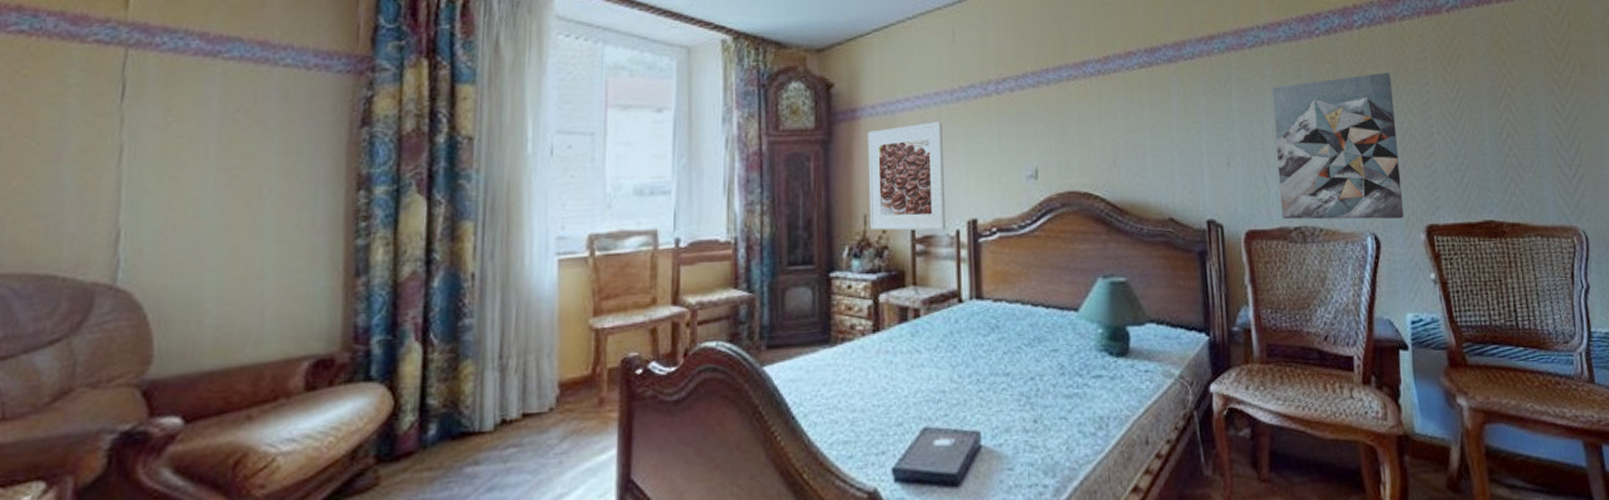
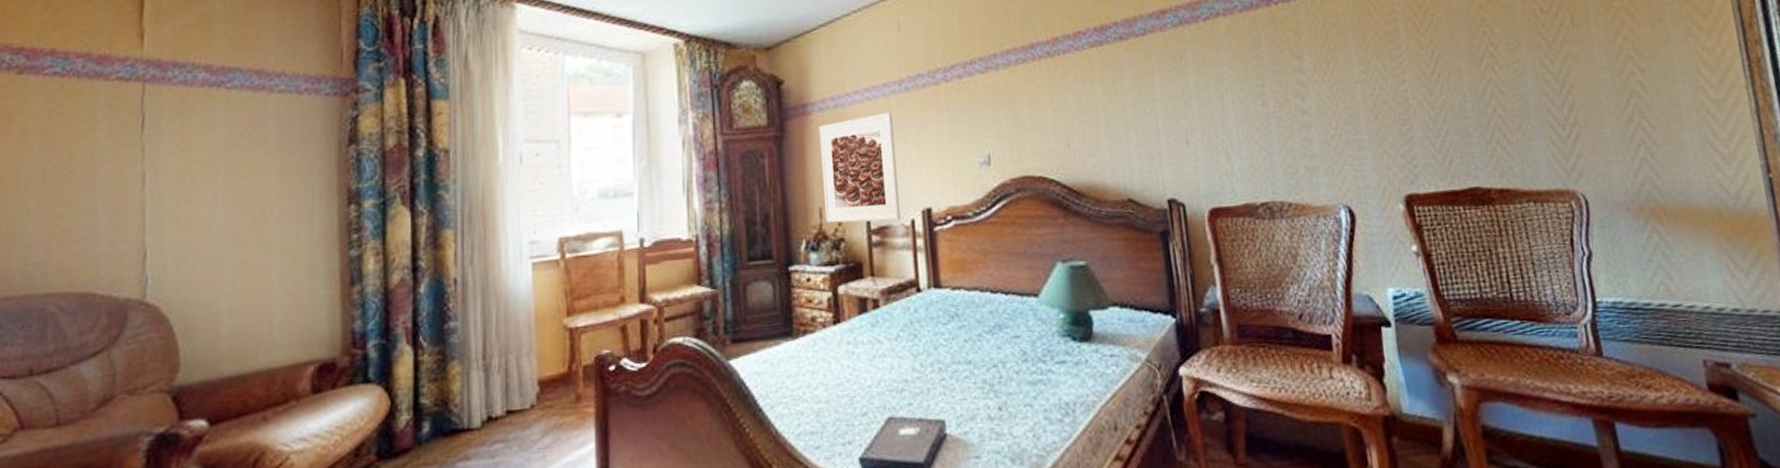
wall art: present [1272,72,1404,220] -> none [1230,37,1380,196]

